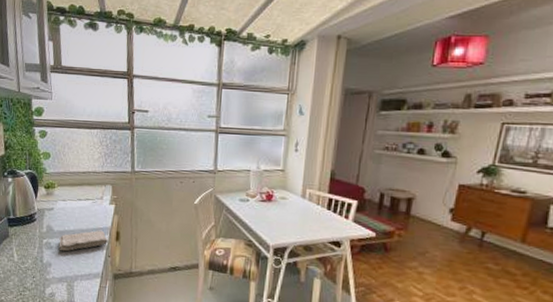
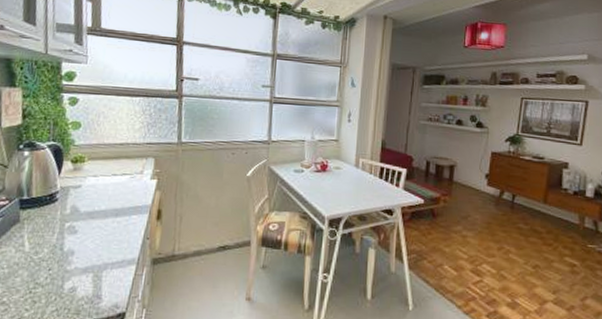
washcloth: present [59,230,108,252] -> none [85,209,147,236]

